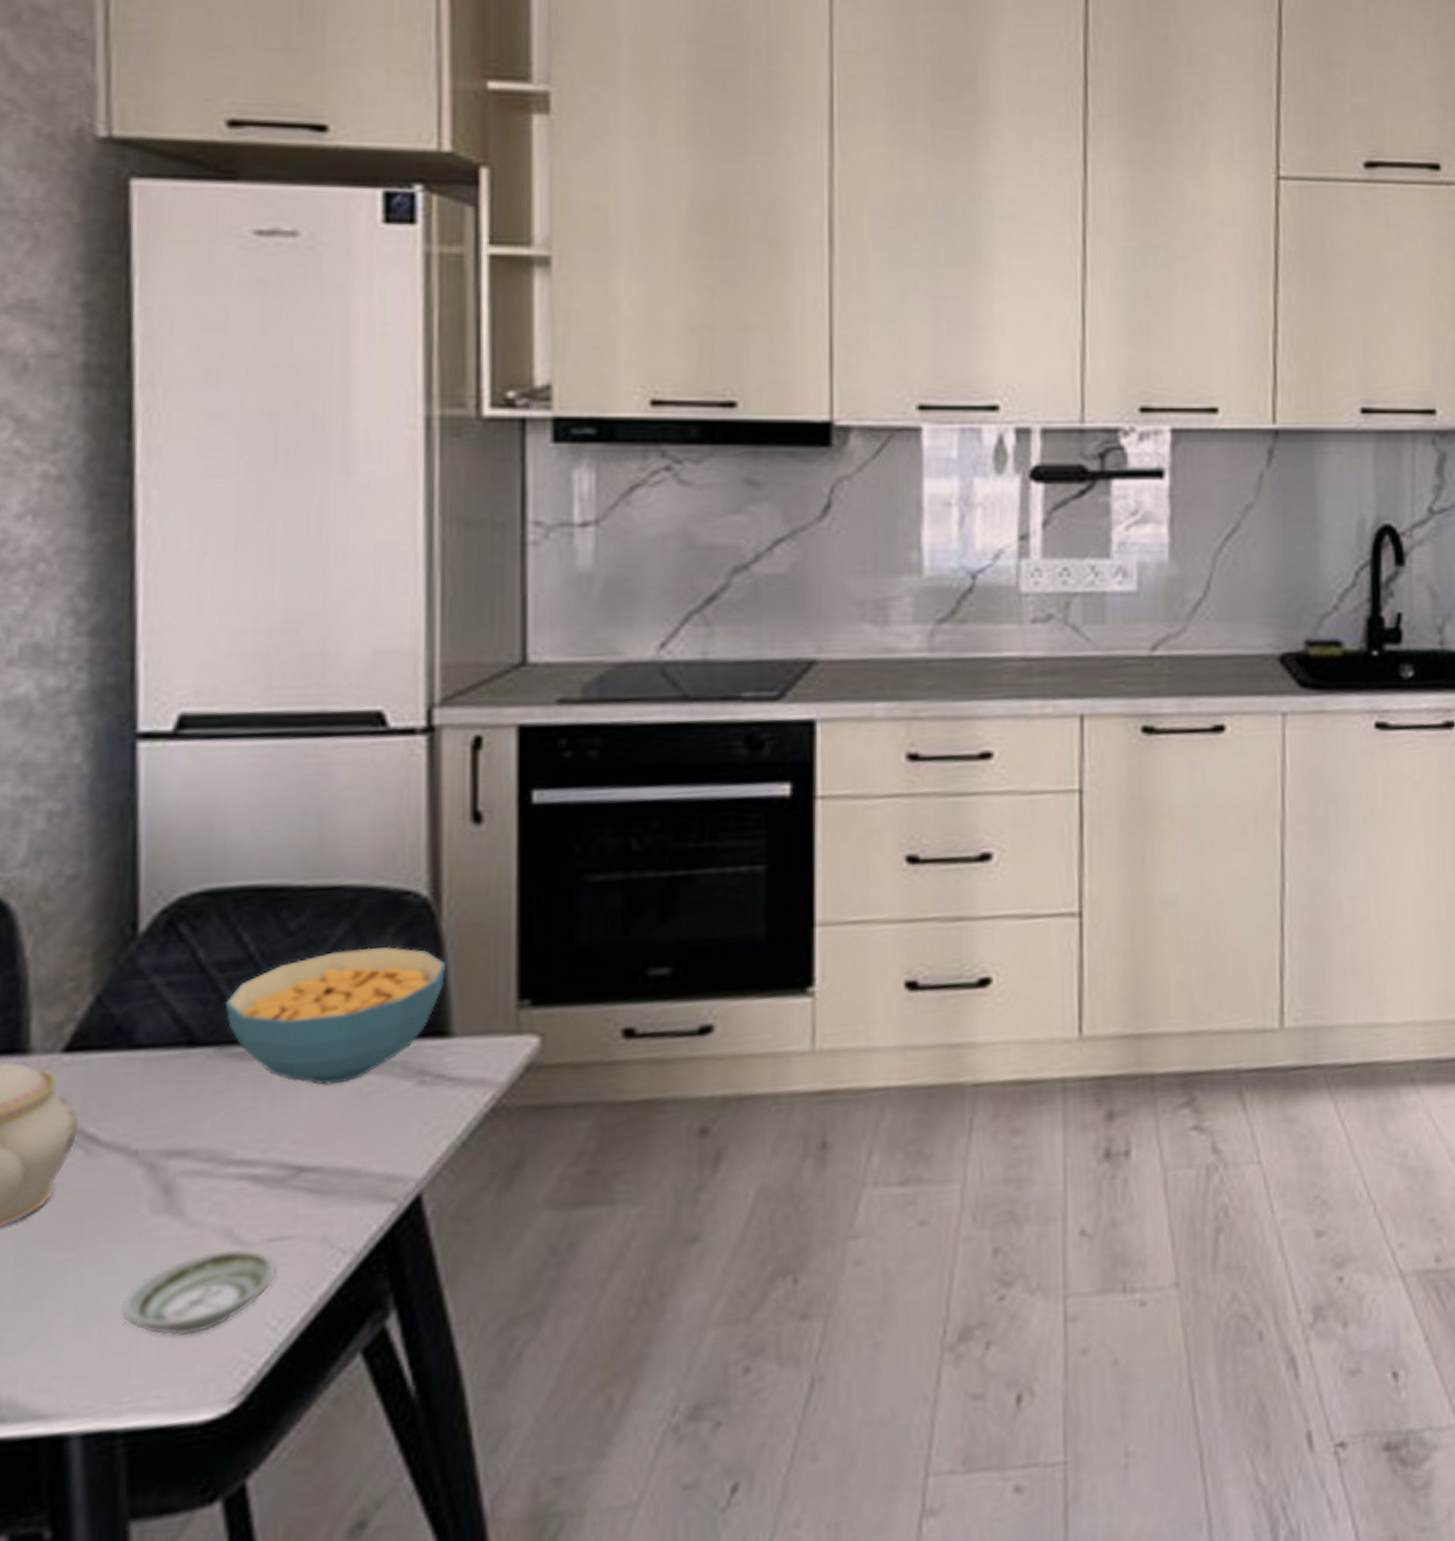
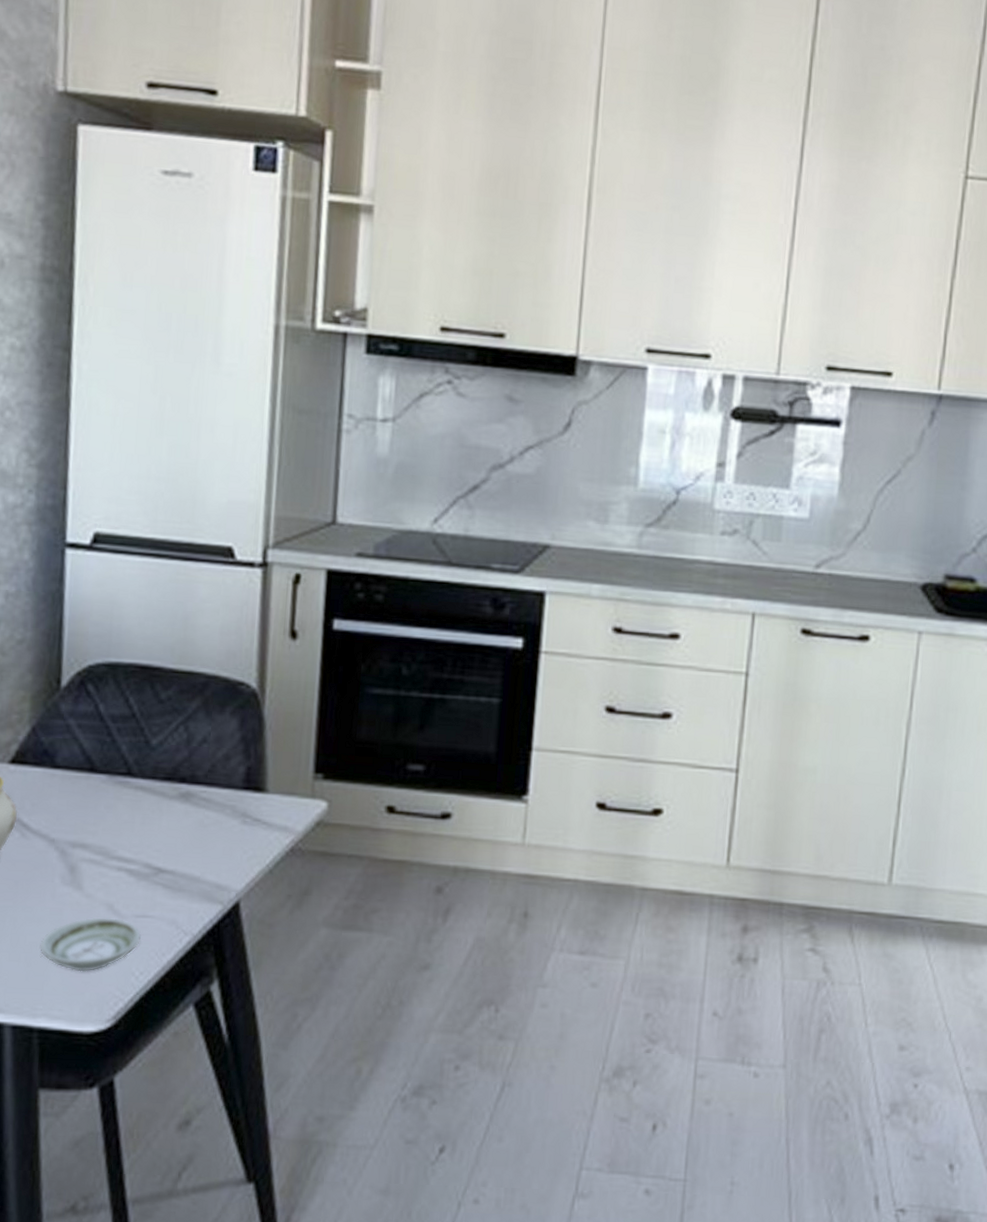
cereal bowl: present [225,946,445,1086] -> none [115,719,265,814]

